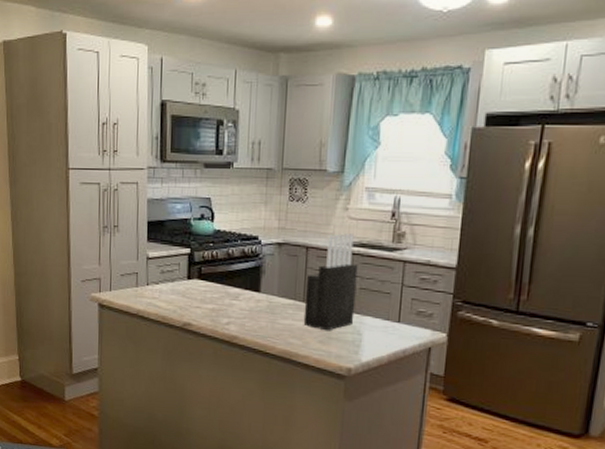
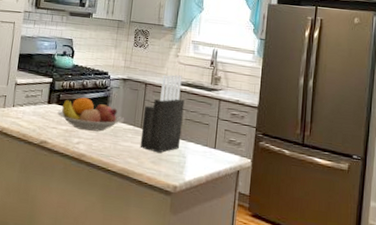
fruit bowl: none [200,269,282,309] -> present [57,97,124,132]

